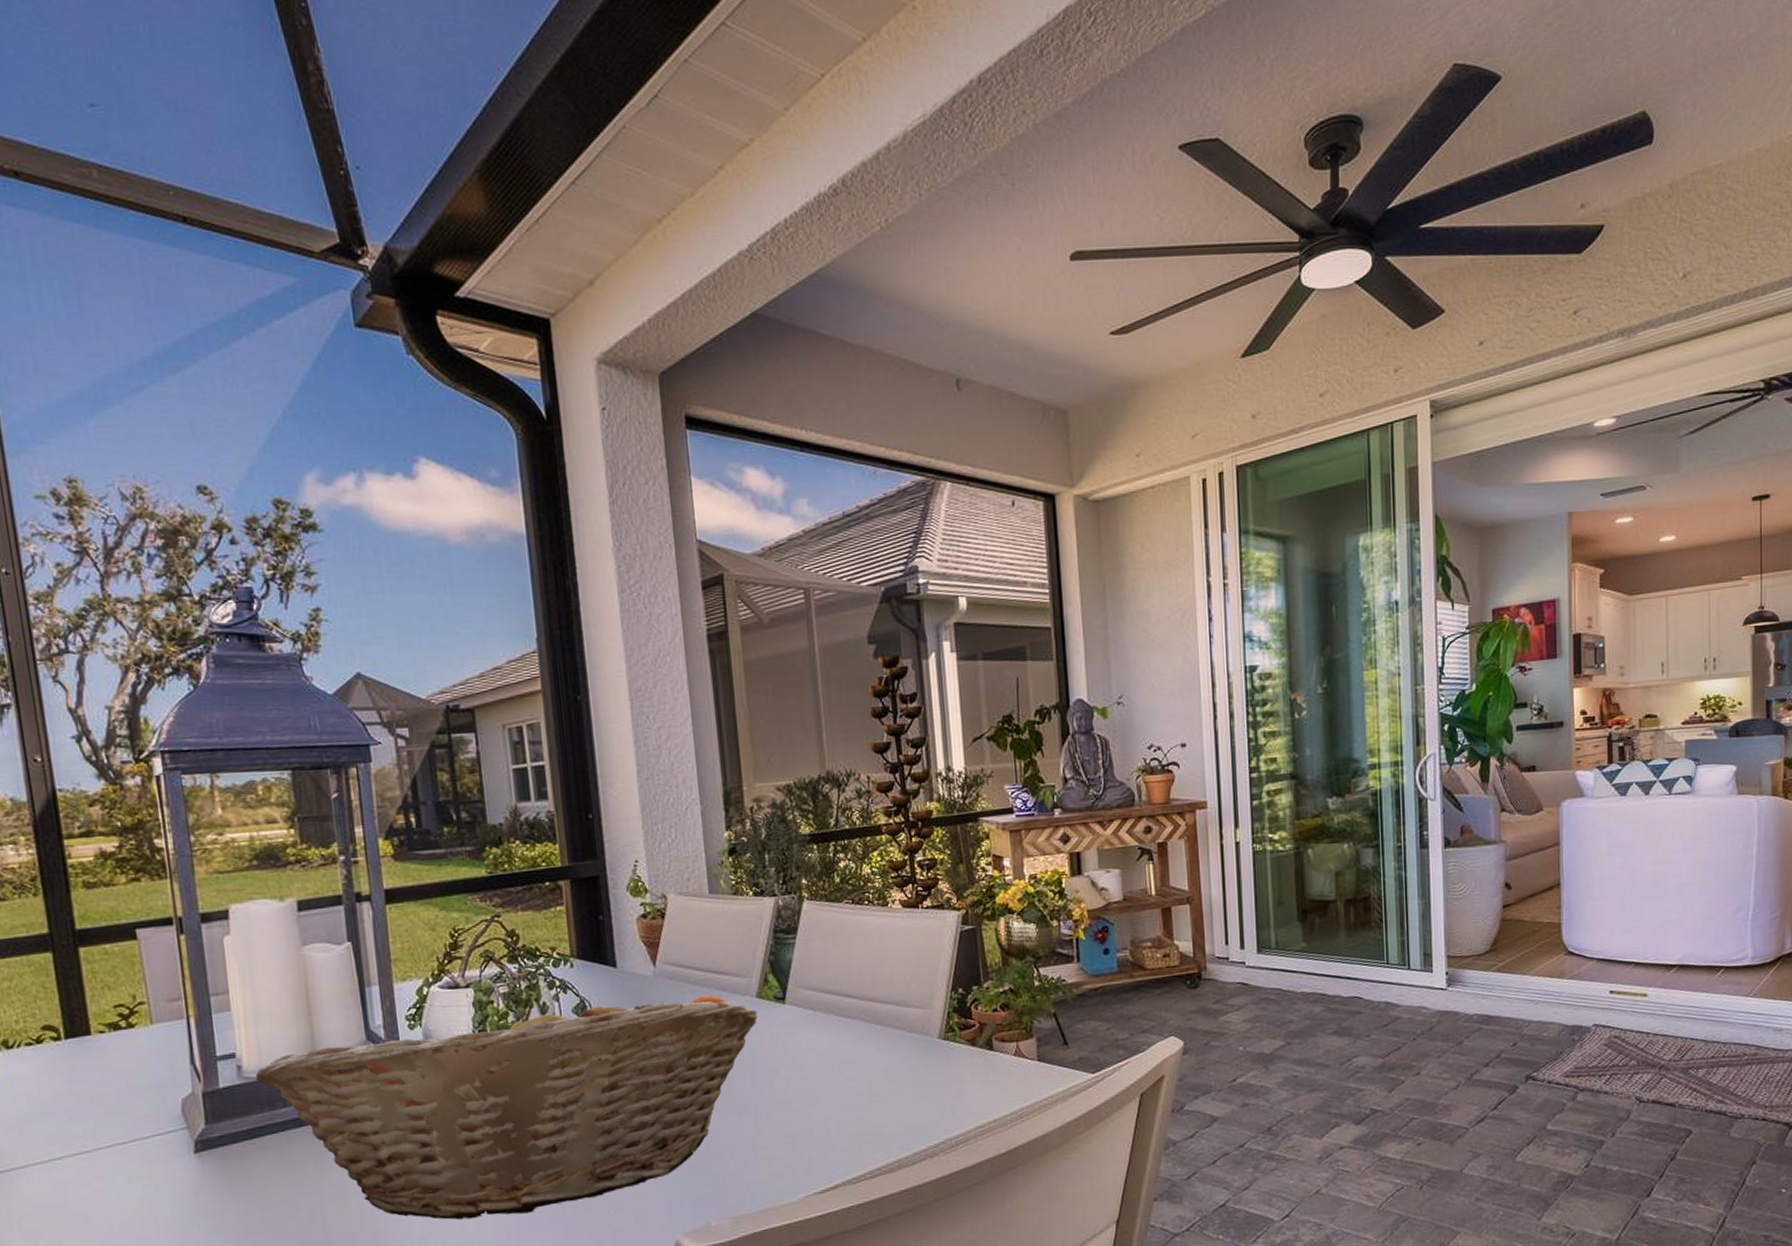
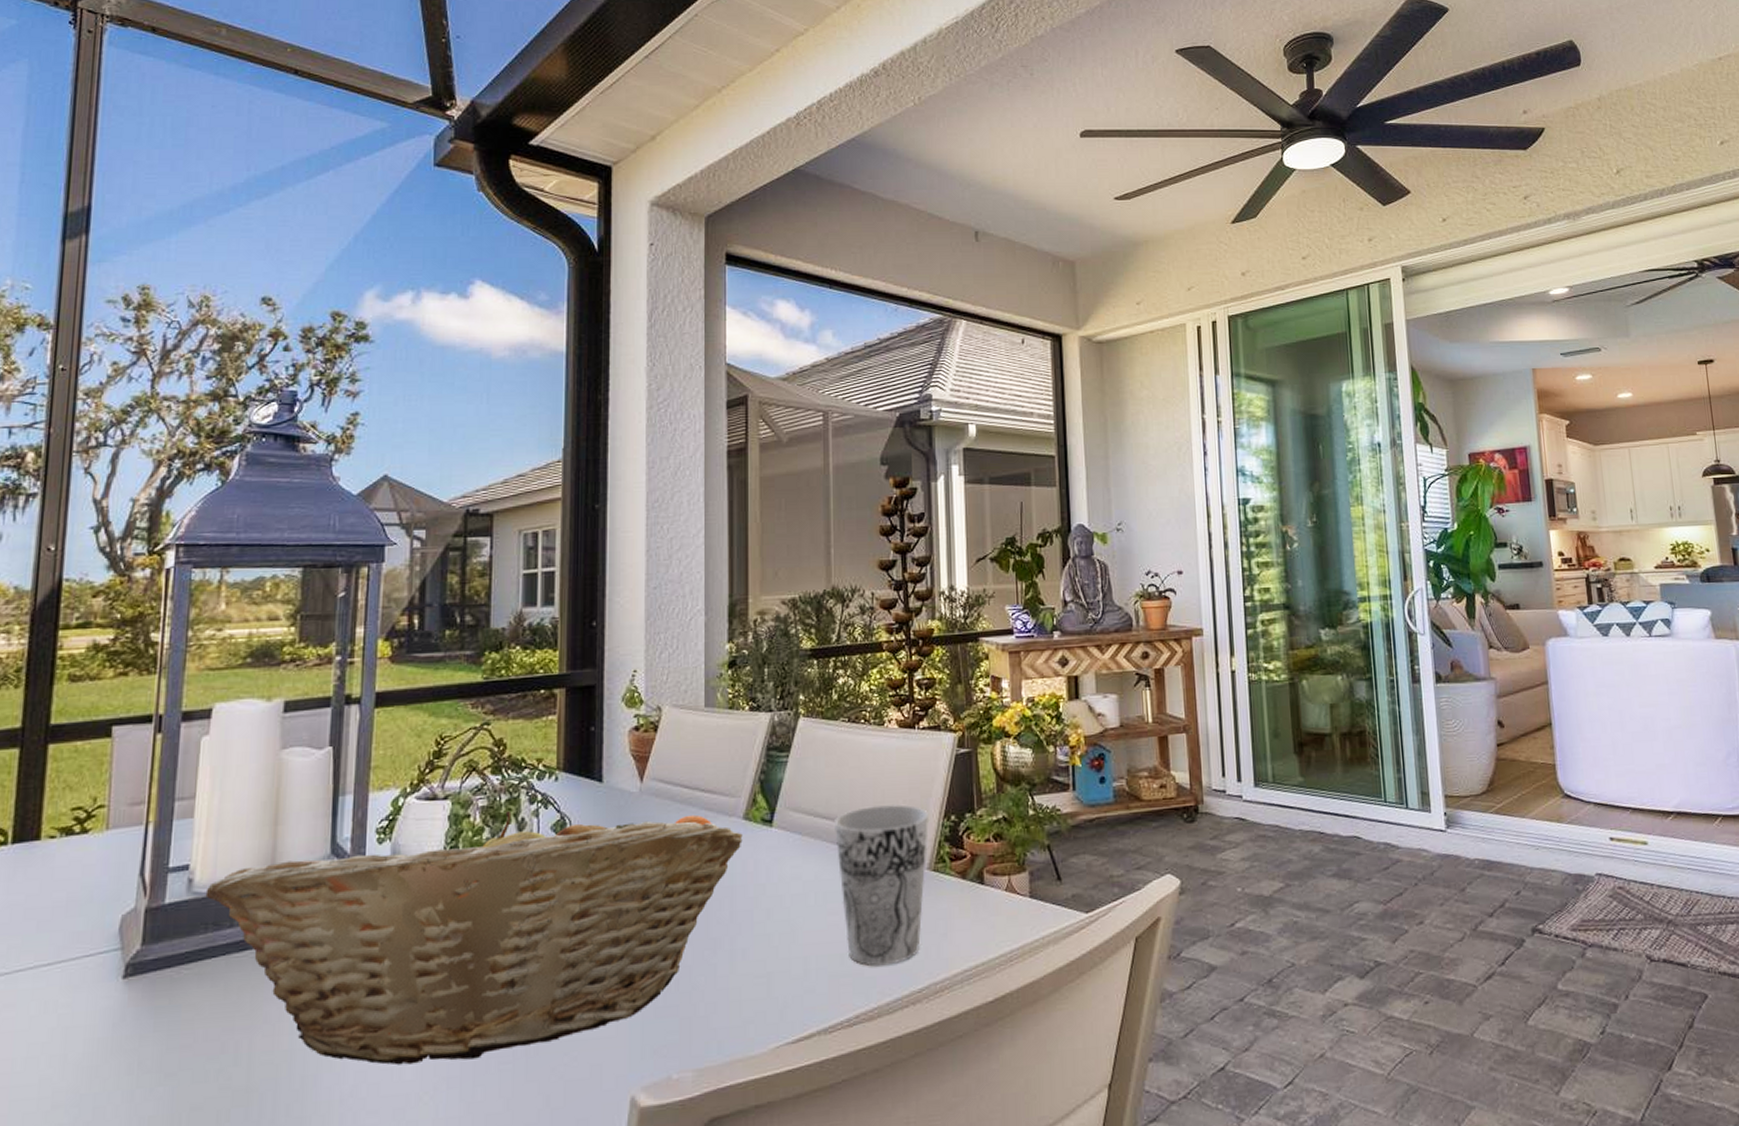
cup: none [845,980,937,1126] -> present [835,804,928,966]

